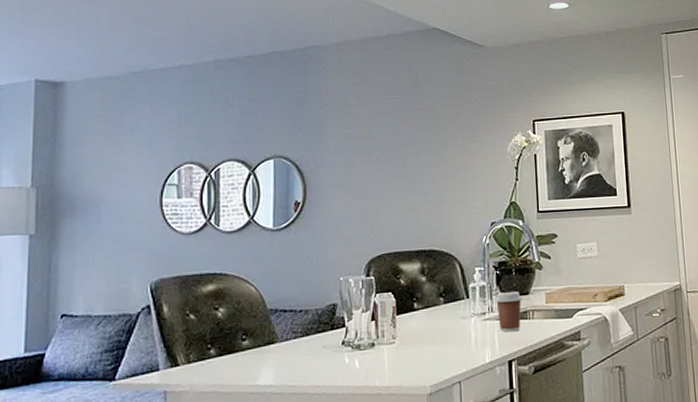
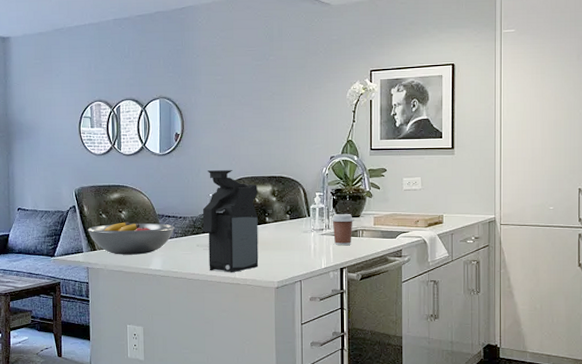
fruit bowl: none [167,320,292,370] -> present [87,222,175,255]
coffee maker: none [329,245,406,381] -> present [202,170,259,273]

